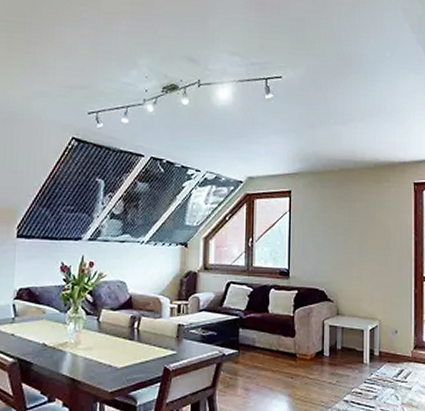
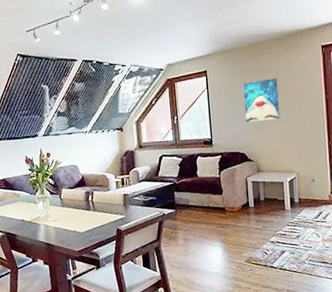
wall art: none [329,210,366,257] -> present [243,78,280,123]

